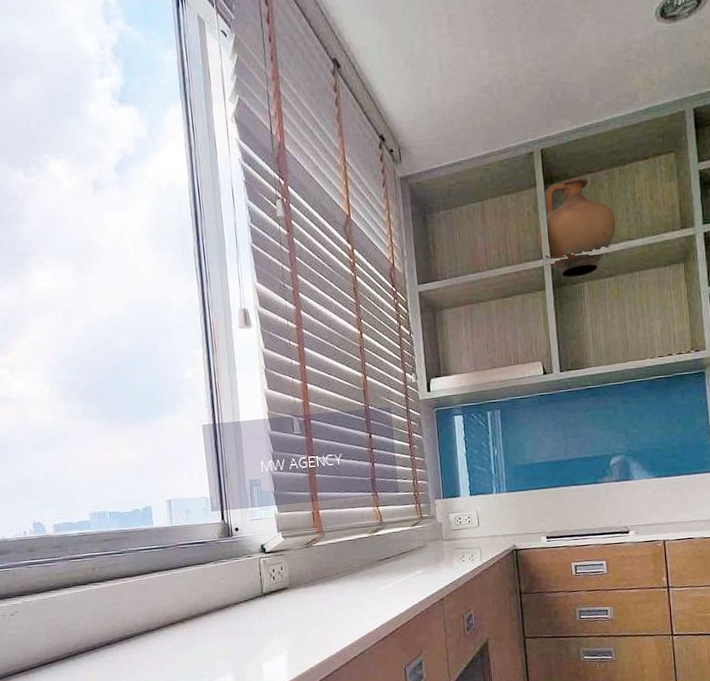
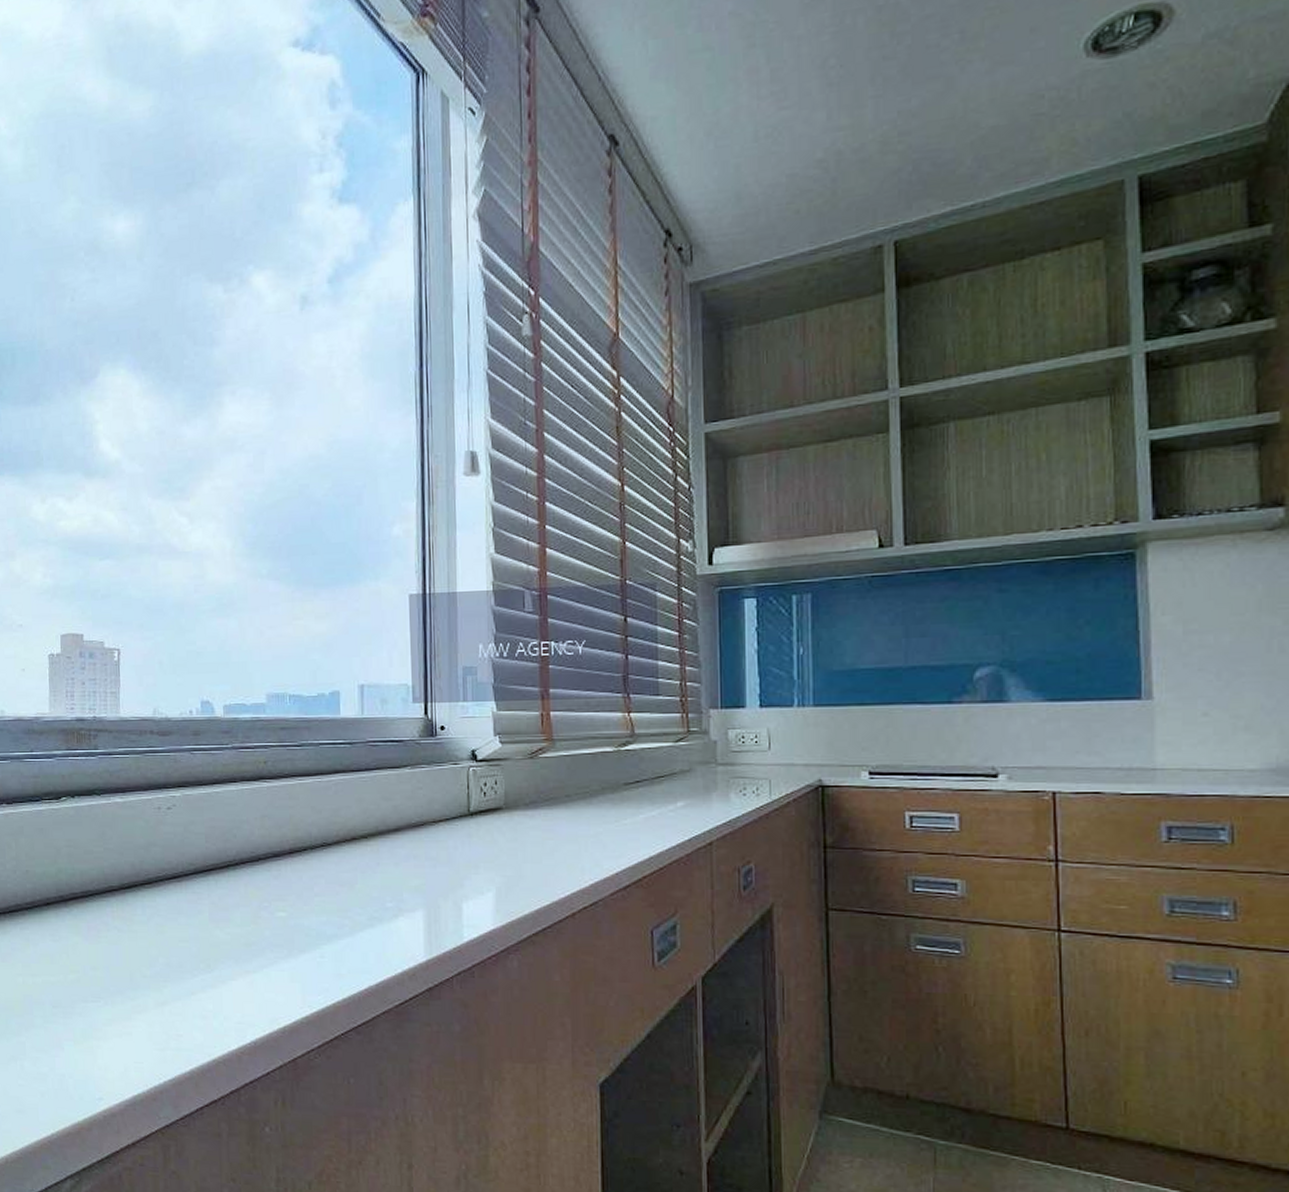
ceramic jug: present [537,177,616,278] -> none [882,278,1003,416]

